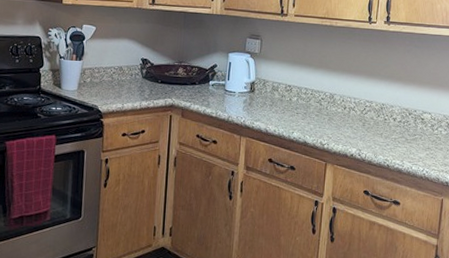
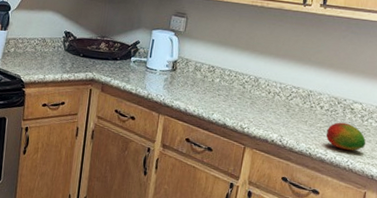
fruit: none [401,132,438,160] -> present [325,122,366,151]

